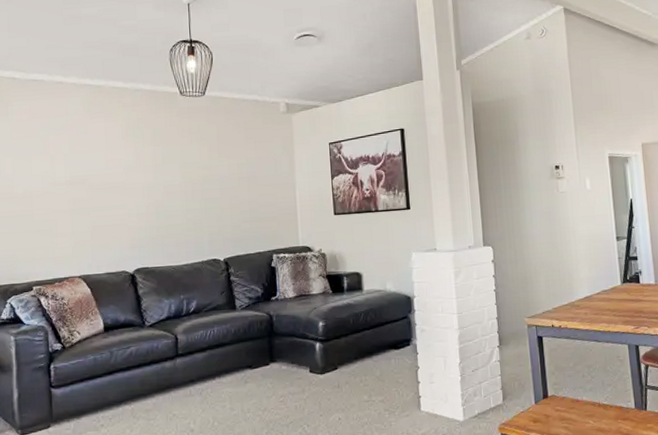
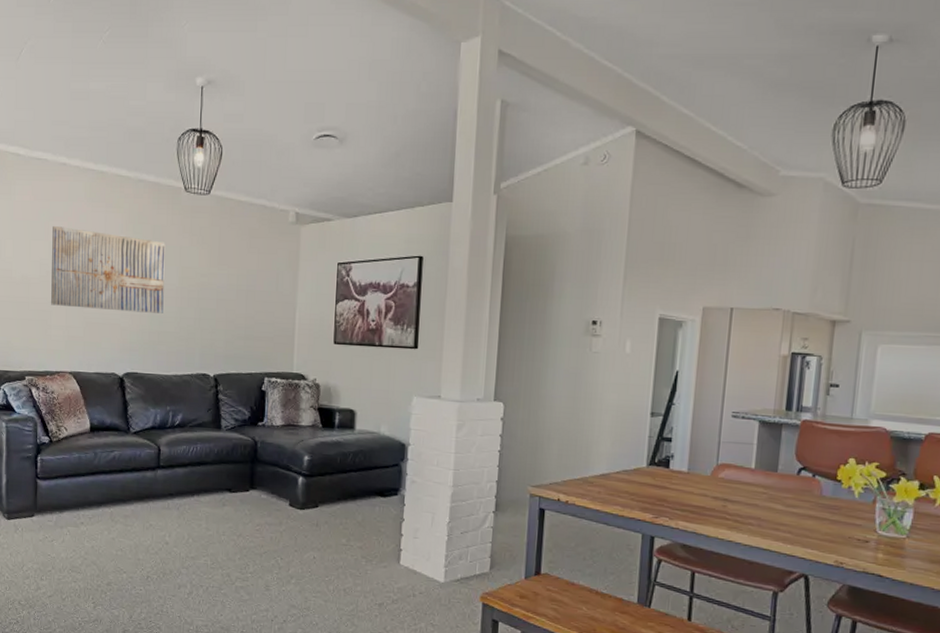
wall art: none [53,139,169,214] -> present [51,225,166,313]

